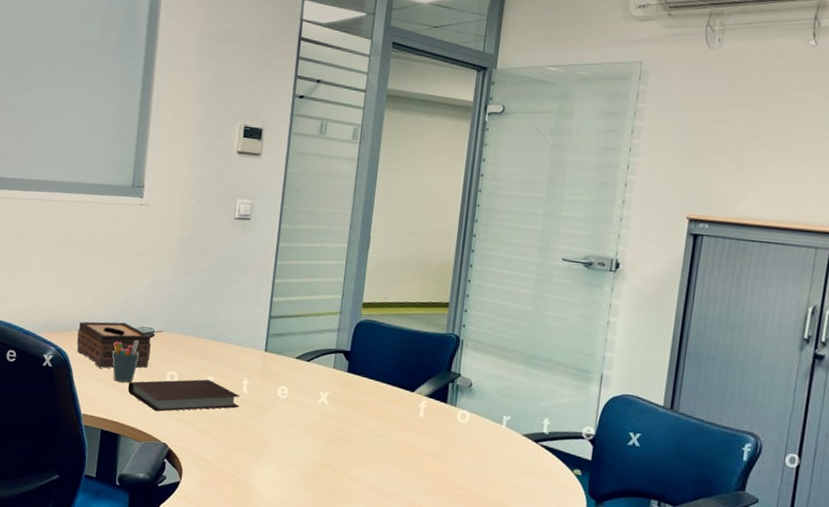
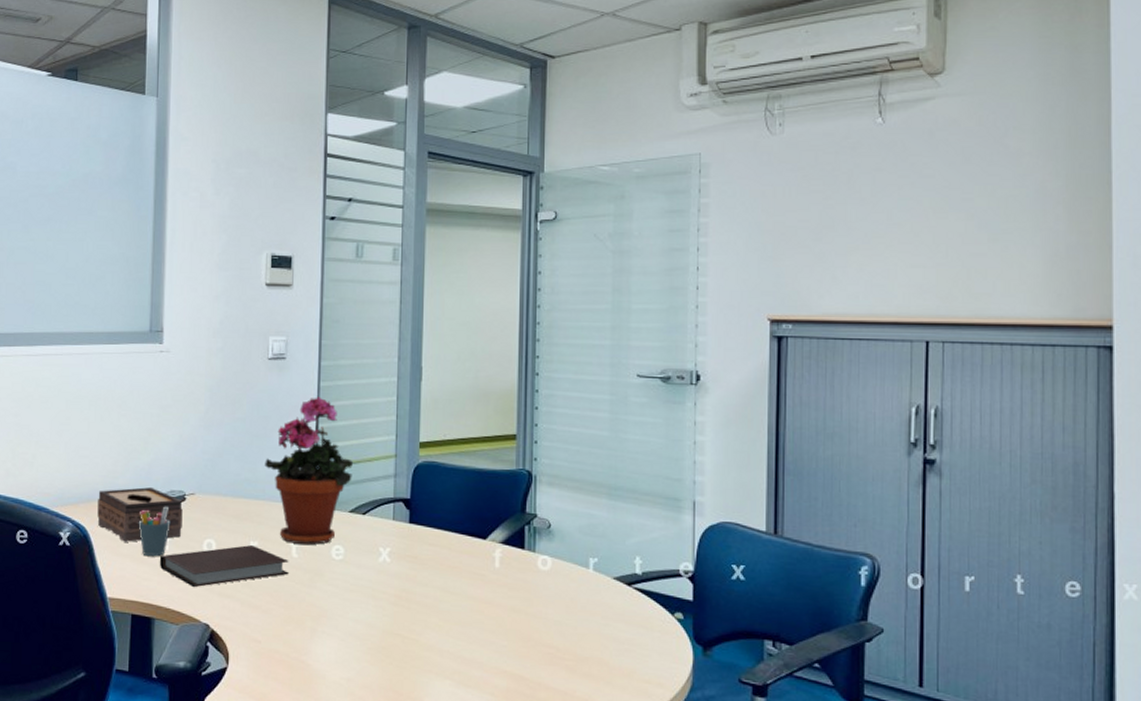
potted plant: none [225,255,302,384] -> present [265,397,353,545]

